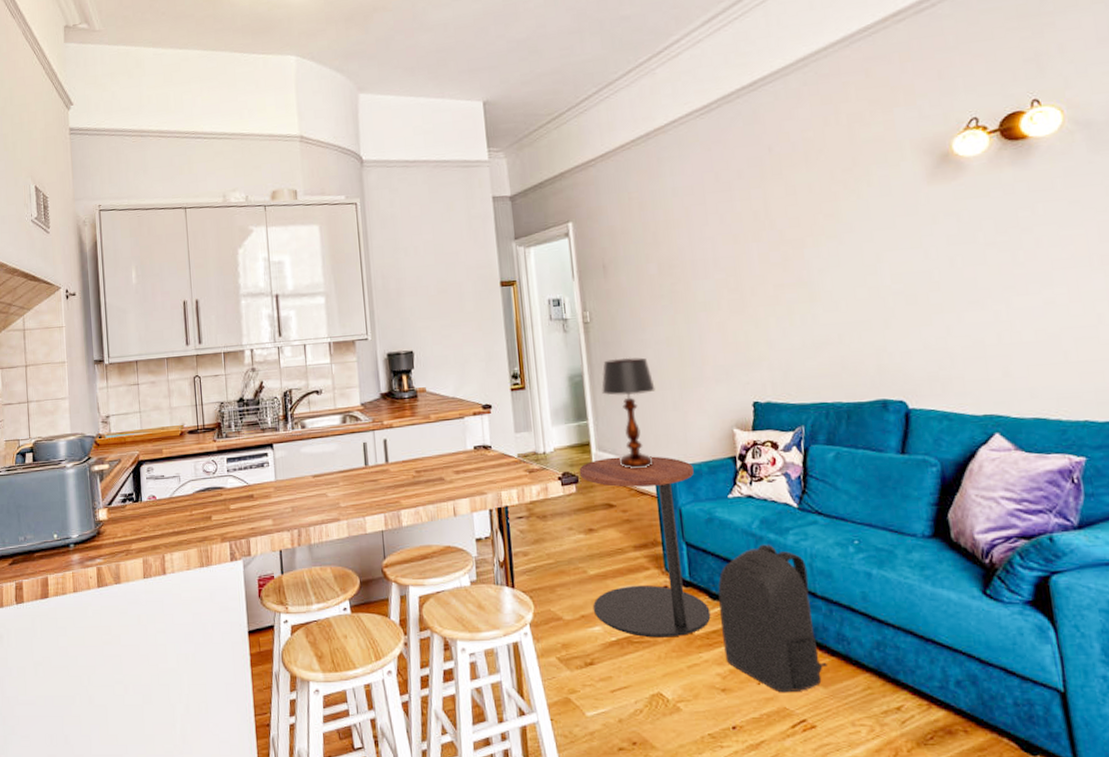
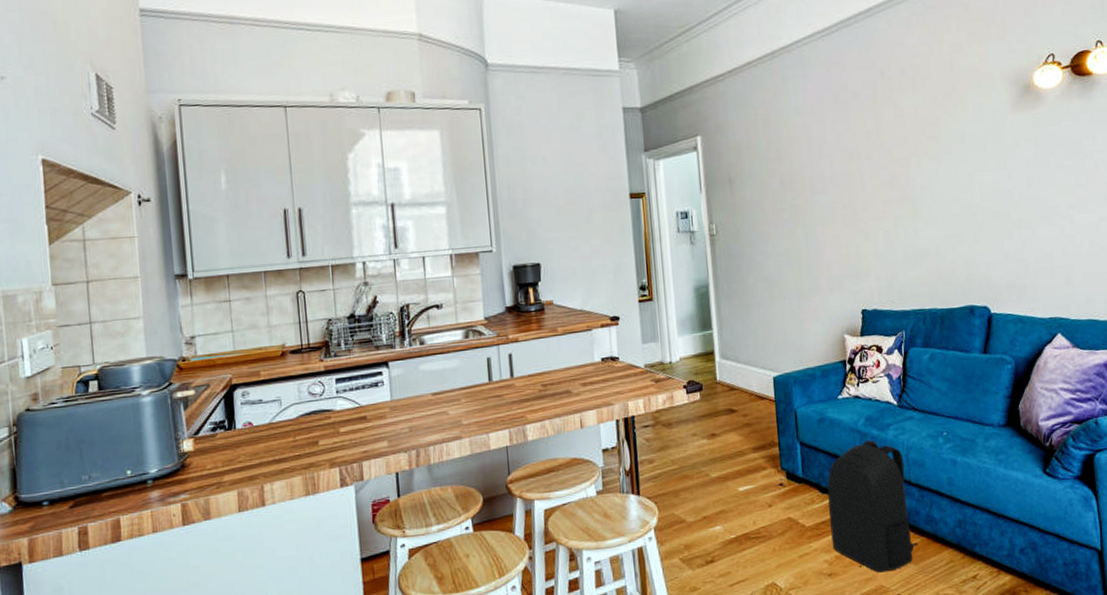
side table: present [579,456,711,638] -> none [703,362,821,533]
table lamp: present [602,357,656,469] -> none [726,268,776,375]

